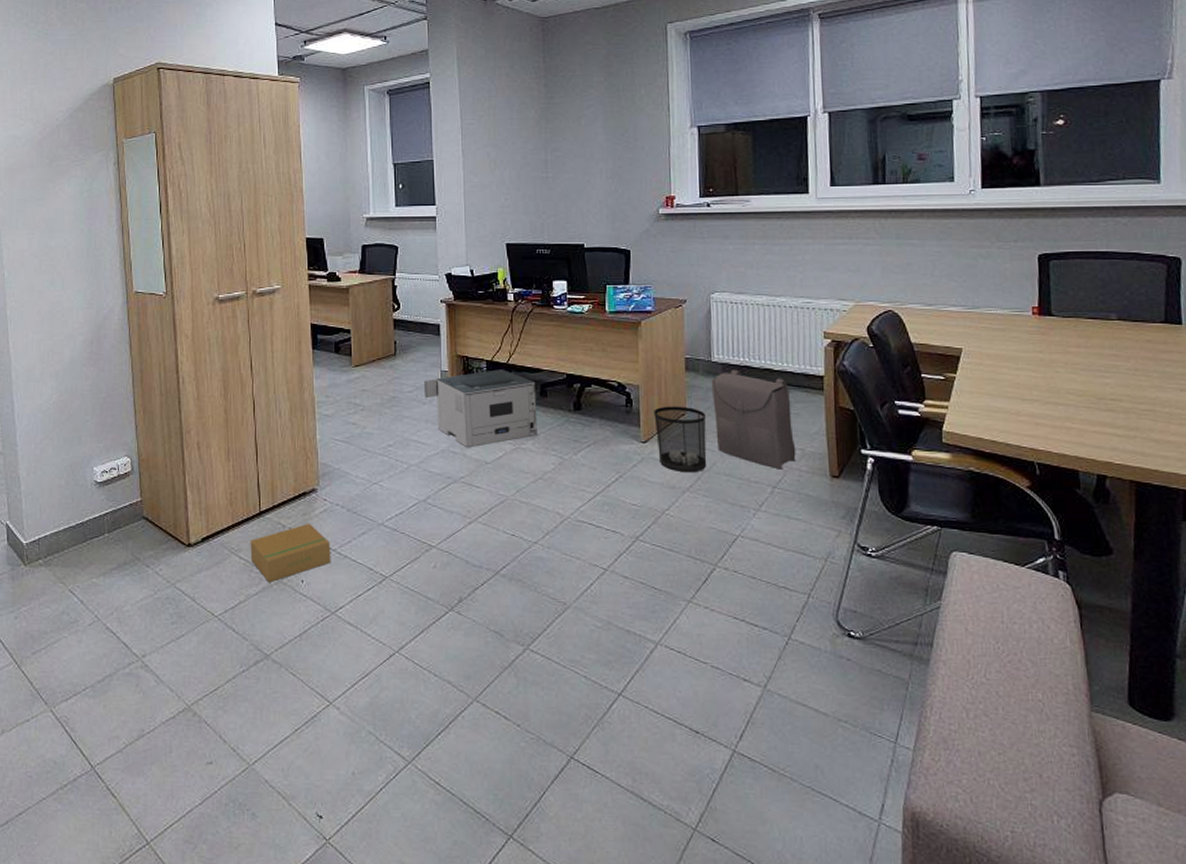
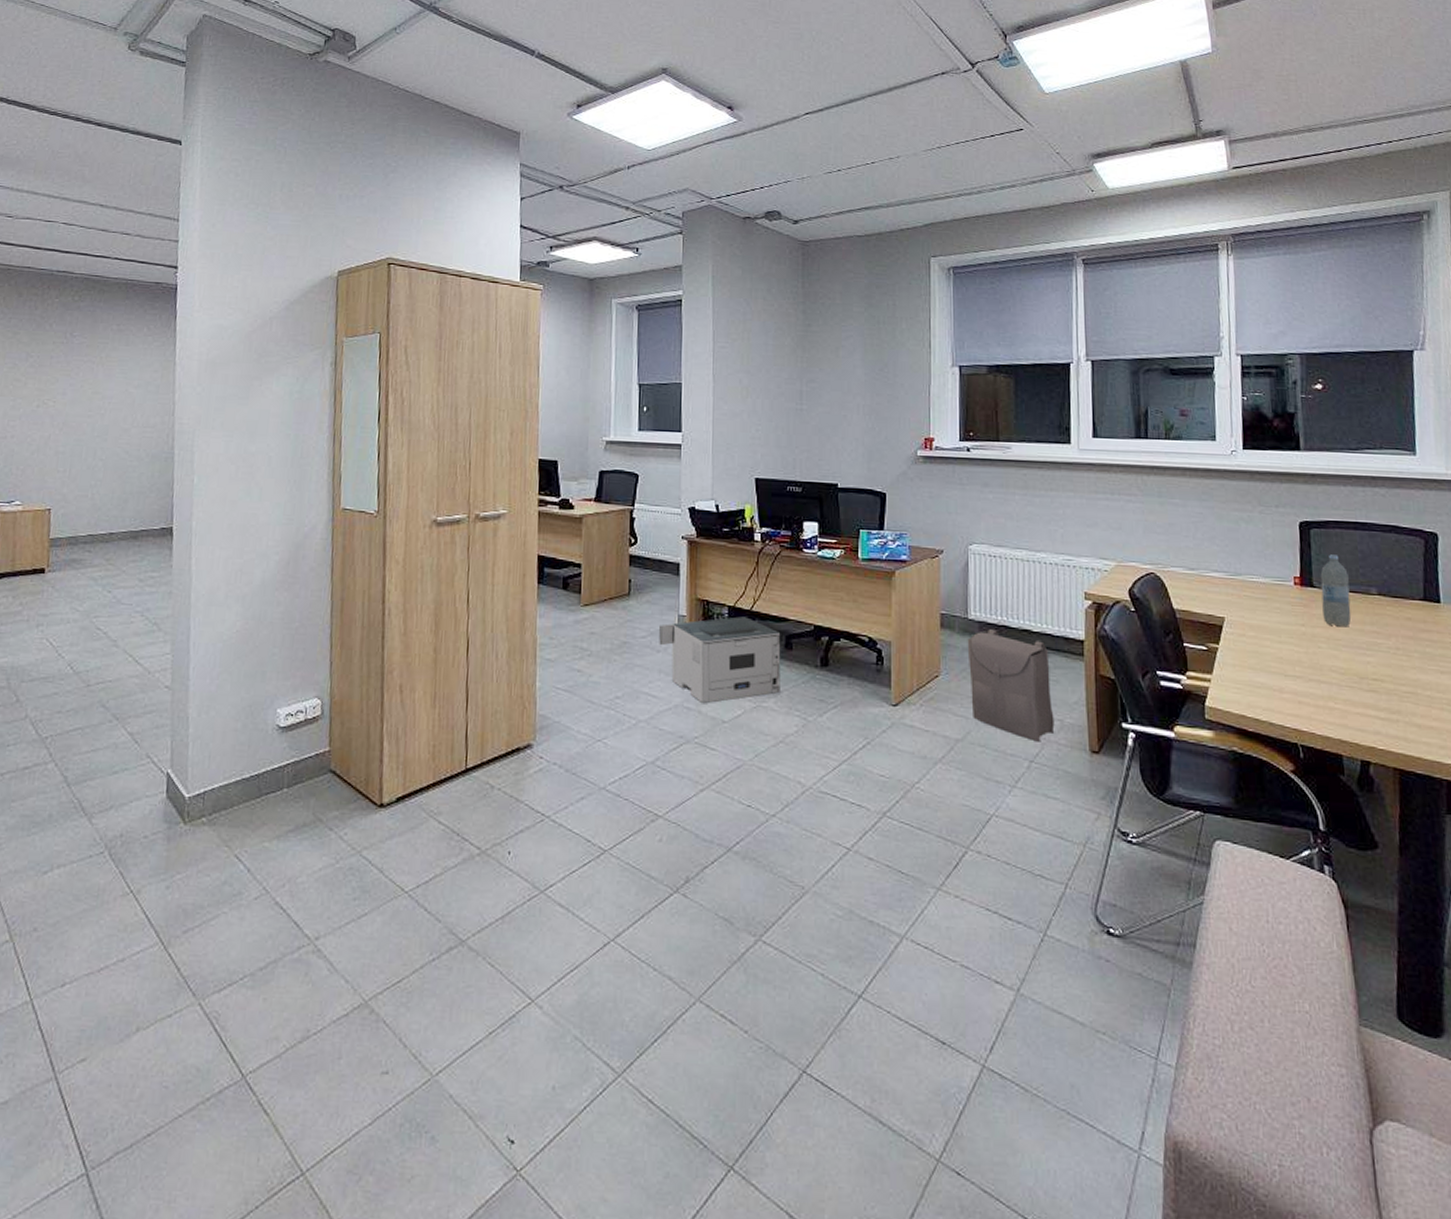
box: present [250,523,331,583] -> none [451,783,544,854]
waste bin: present [654,406,707,473] -> none [906,665,961,742]
water bottle: none [1059,284,1090,352] -> present [1320,554,1351,627]

